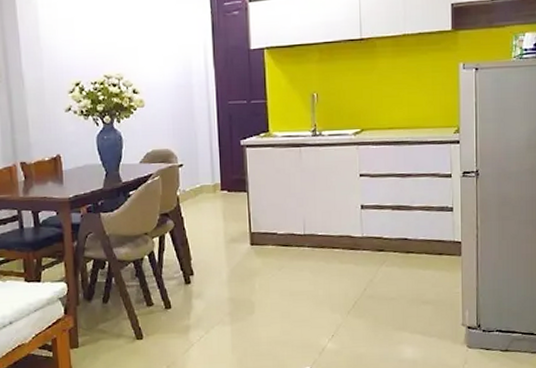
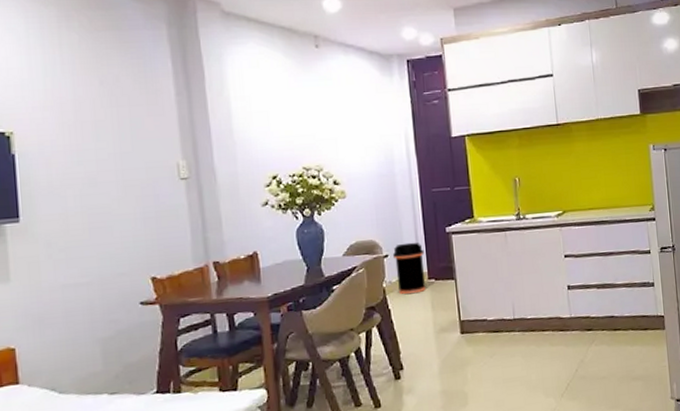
trash can: none [187,153,219,204] -> present [392,242,426,295]

